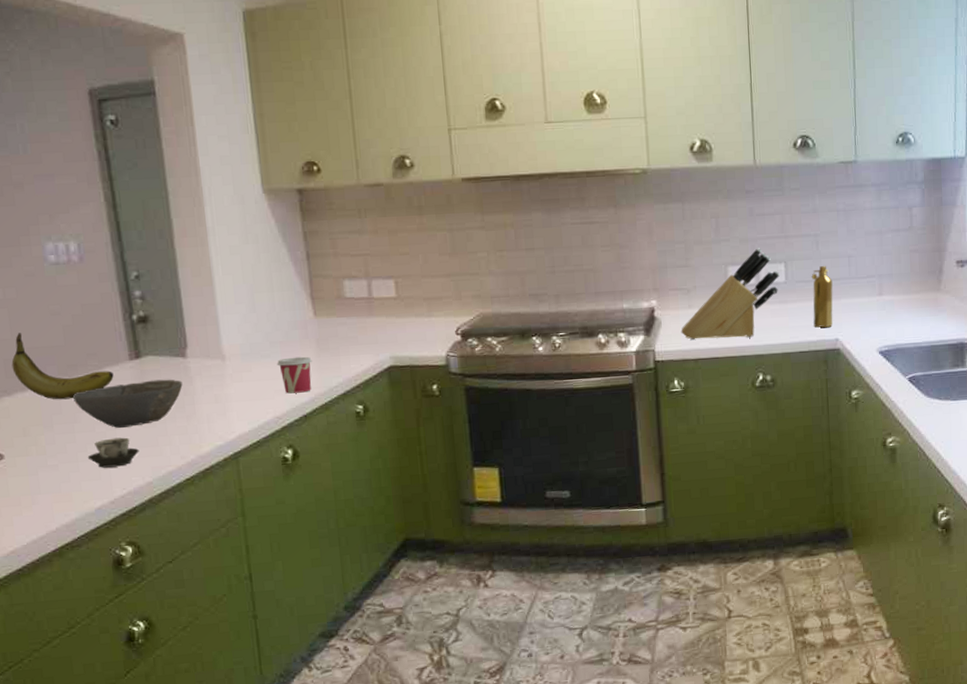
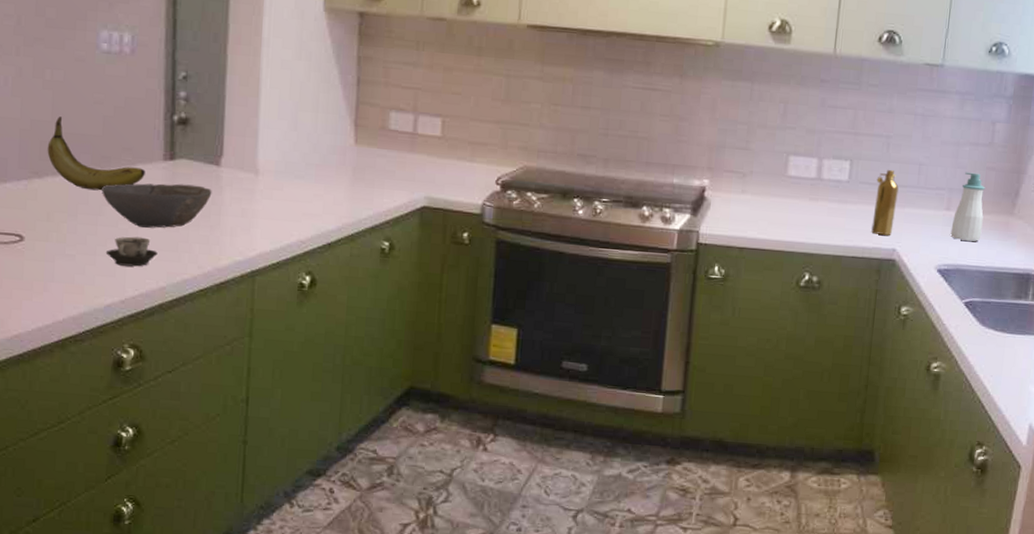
cup: present [276,356,312,394] -> none [309,182,345,220]
knife block: present [681,248,781,340] -> none [729,141,844,234]
soap bottle: none [886,257,914,321] -> present [950,172,985,241]

